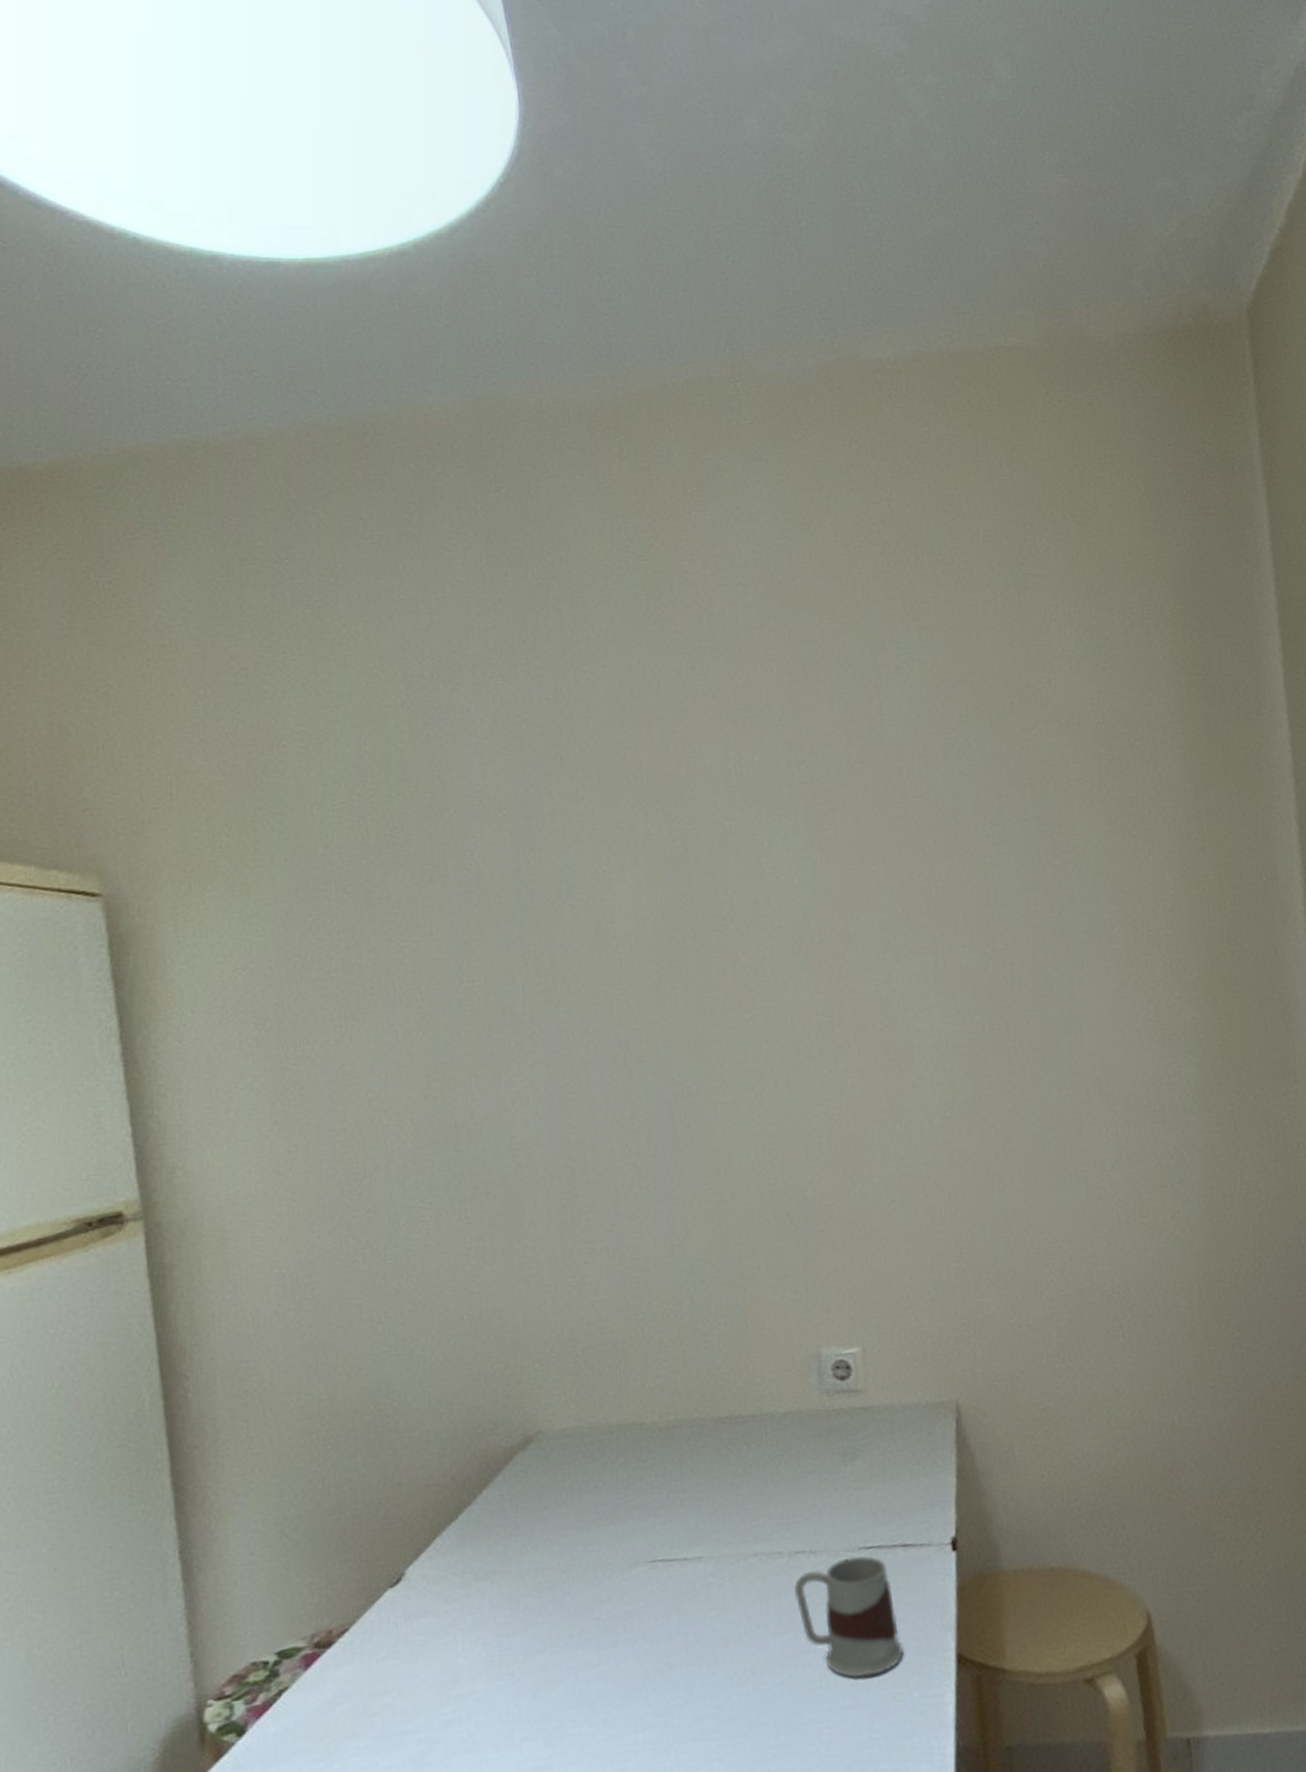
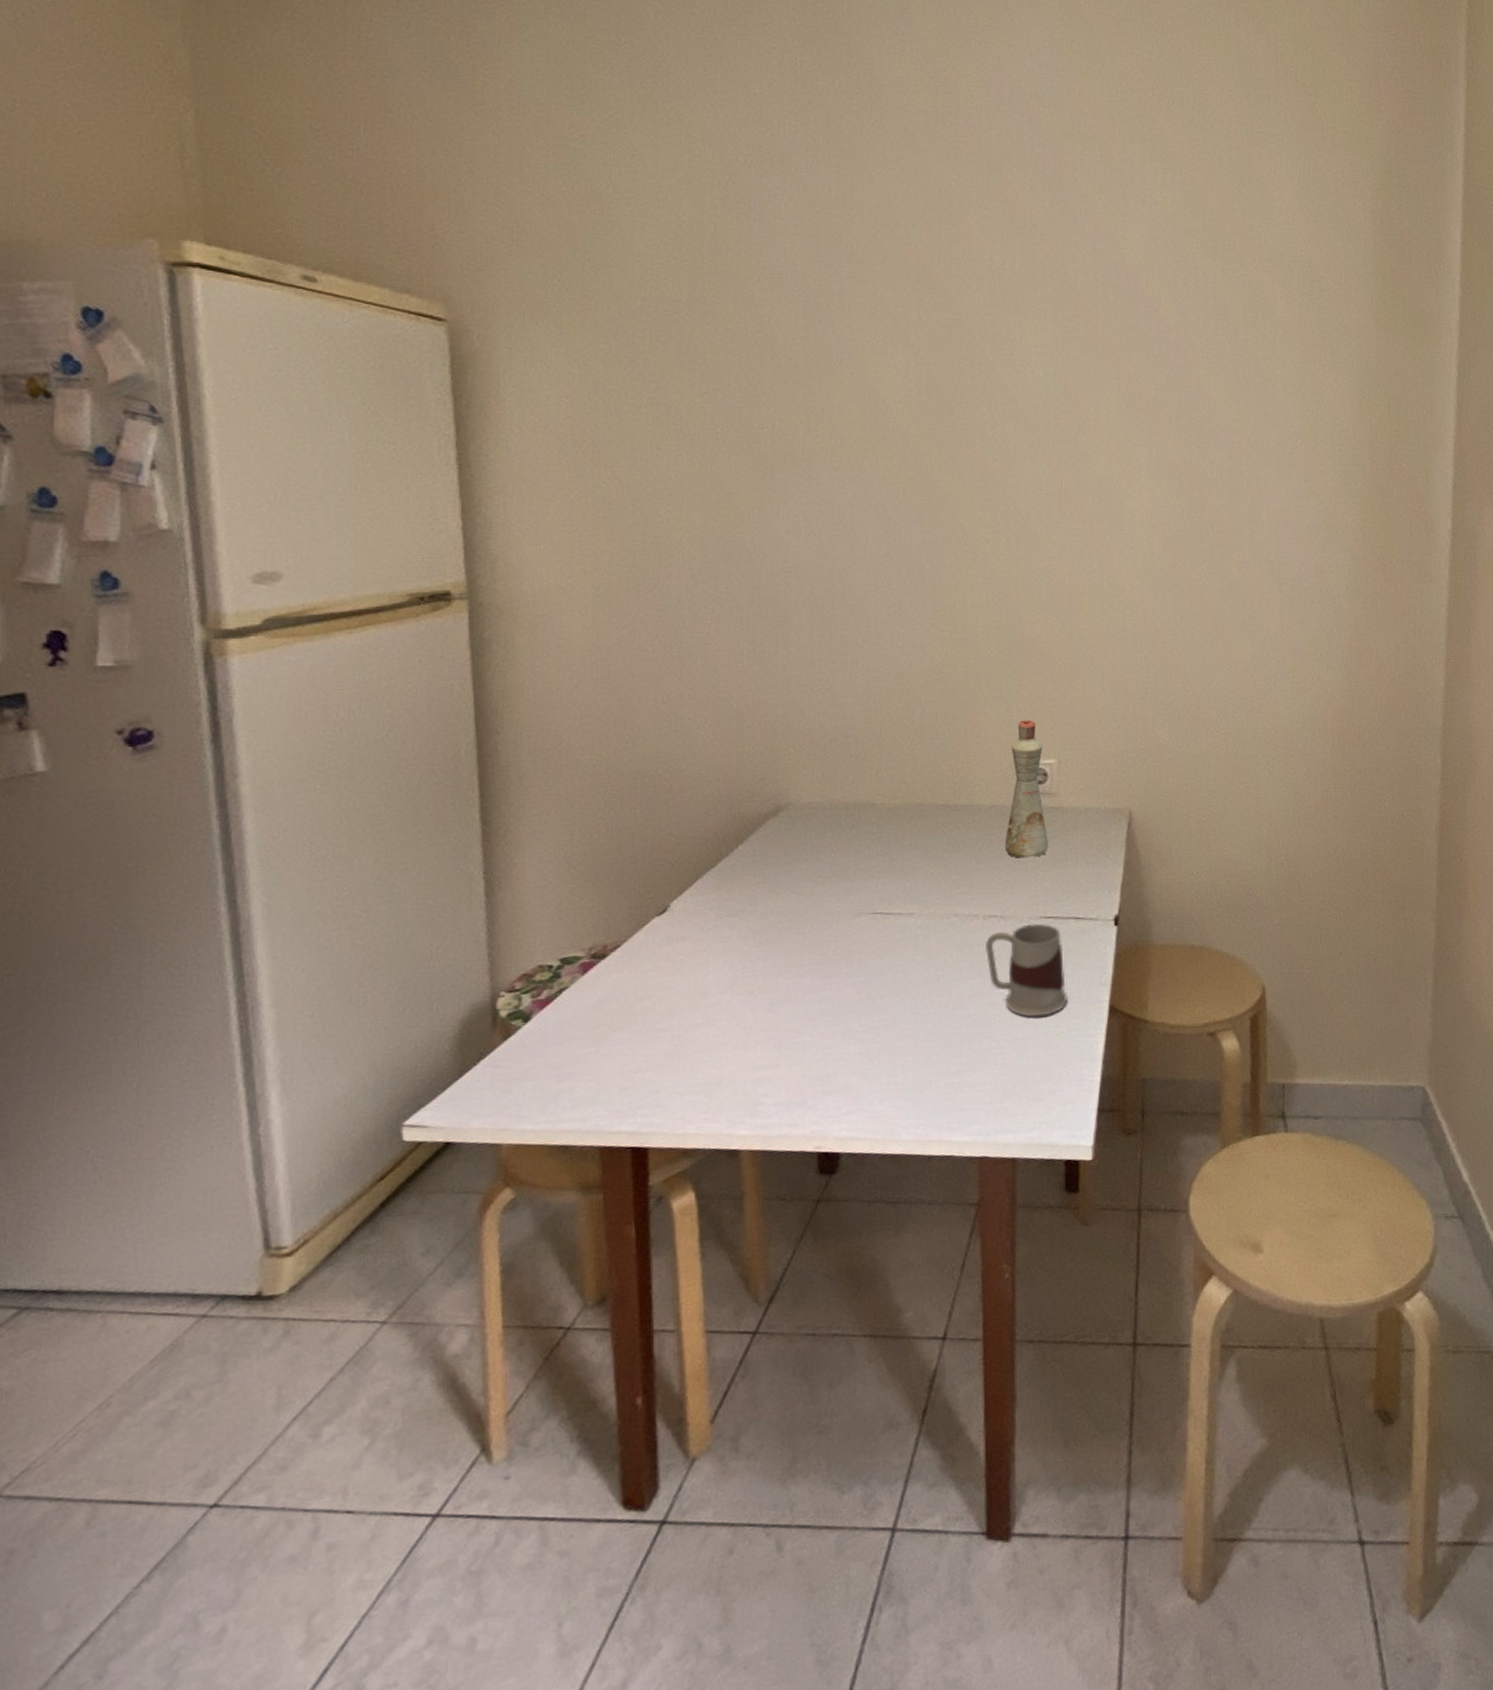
bottle: none [803,1300,861,1476] -> present [1004,718,1049,858]

